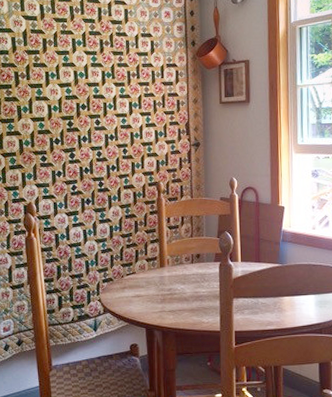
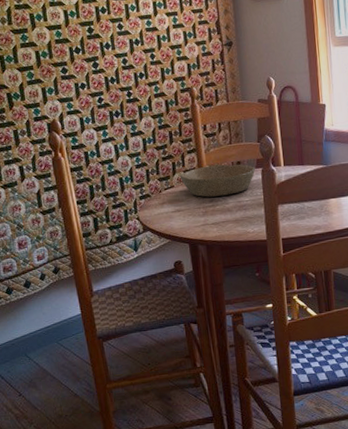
bowl: none [142,255,213,286] -> present [180,164,255,197]

